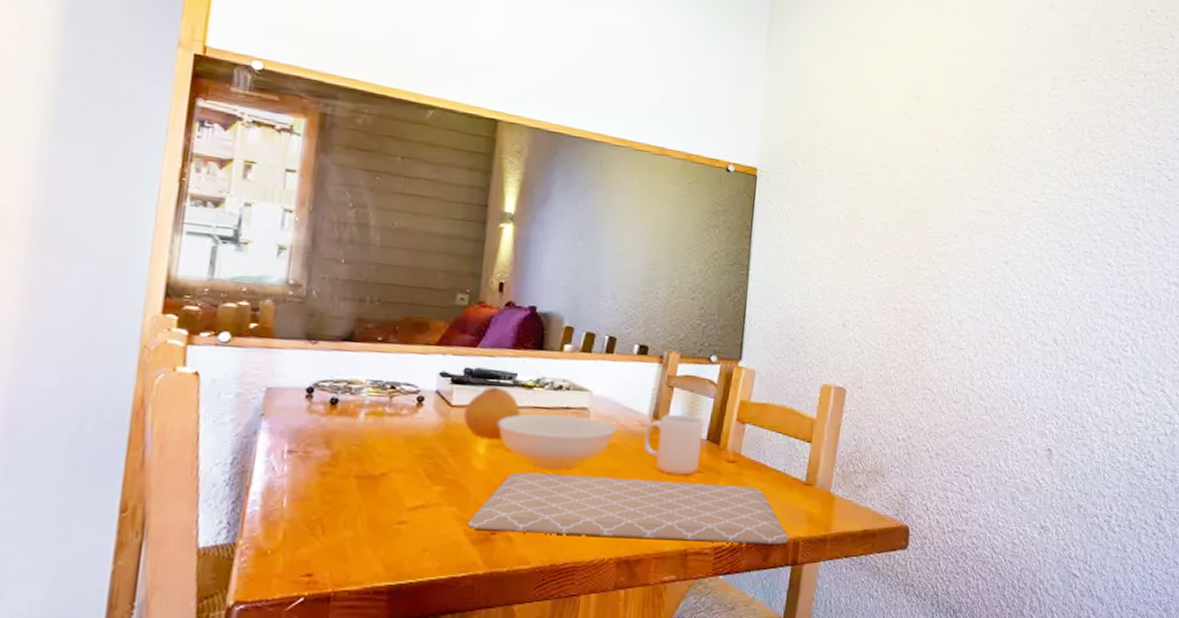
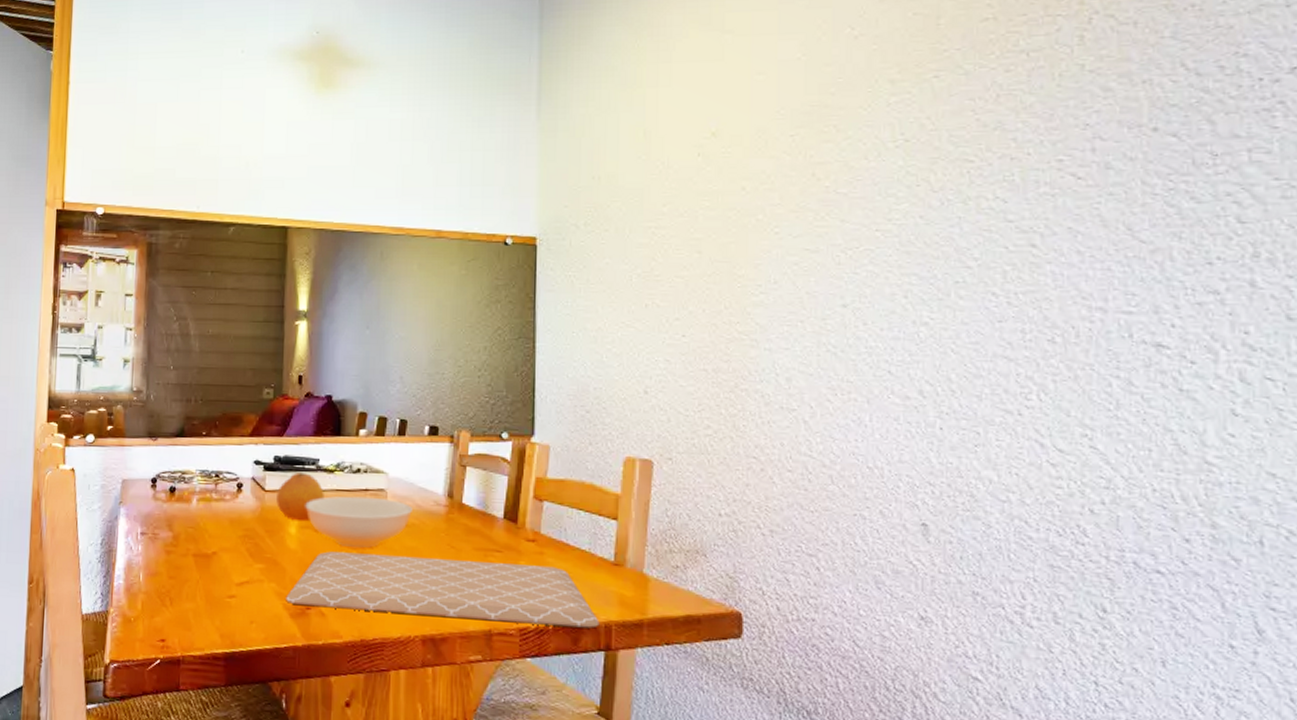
cup: present [643,414,704,475] -> none [440,493,499,555]

